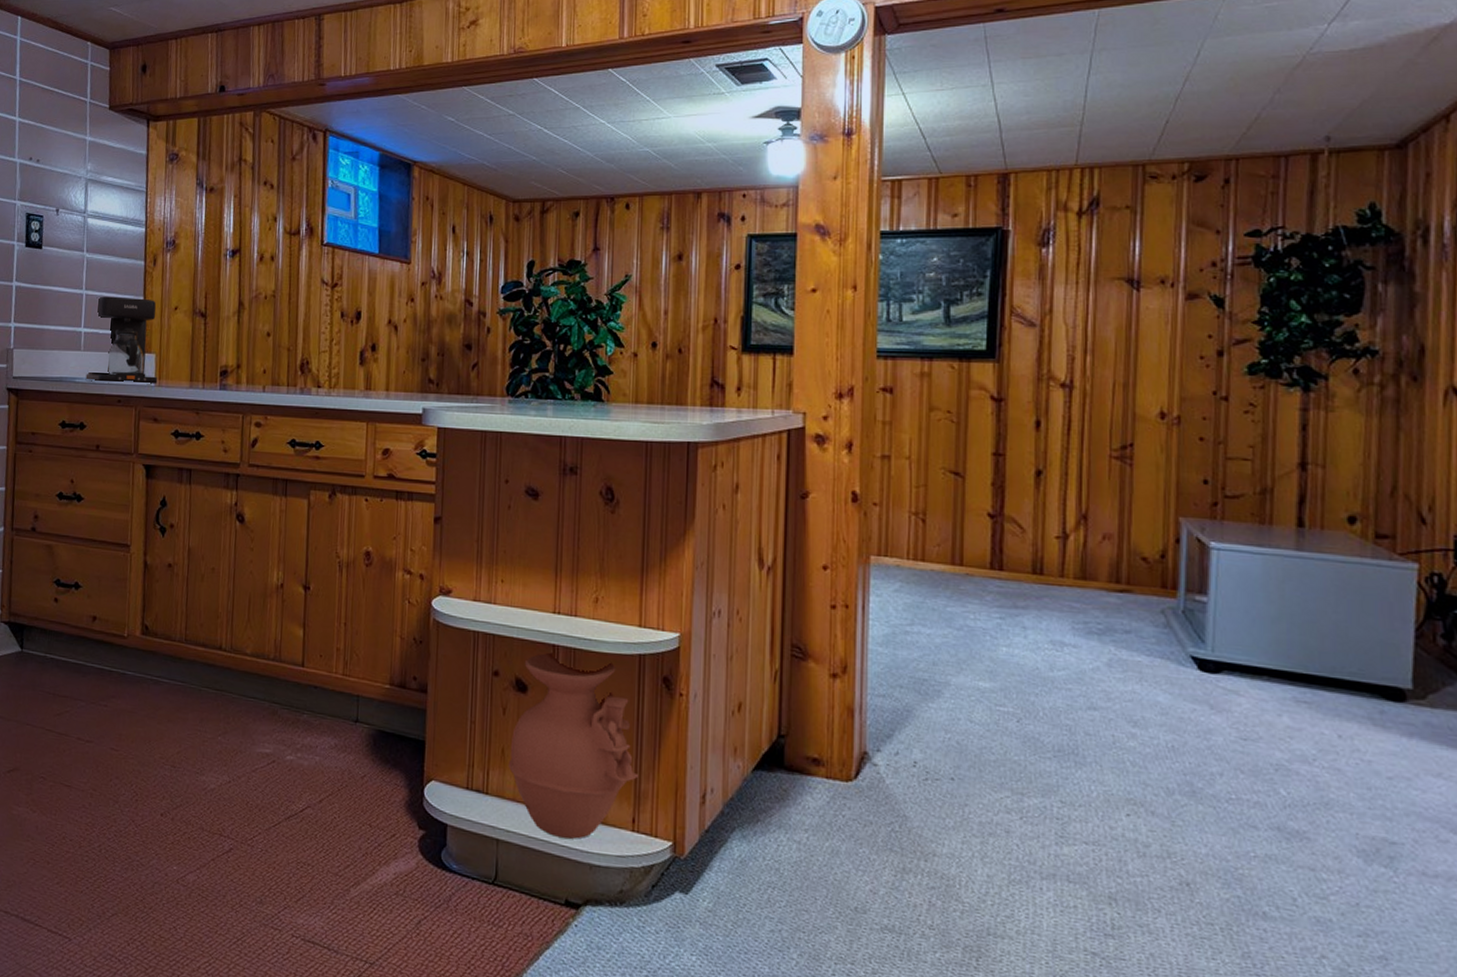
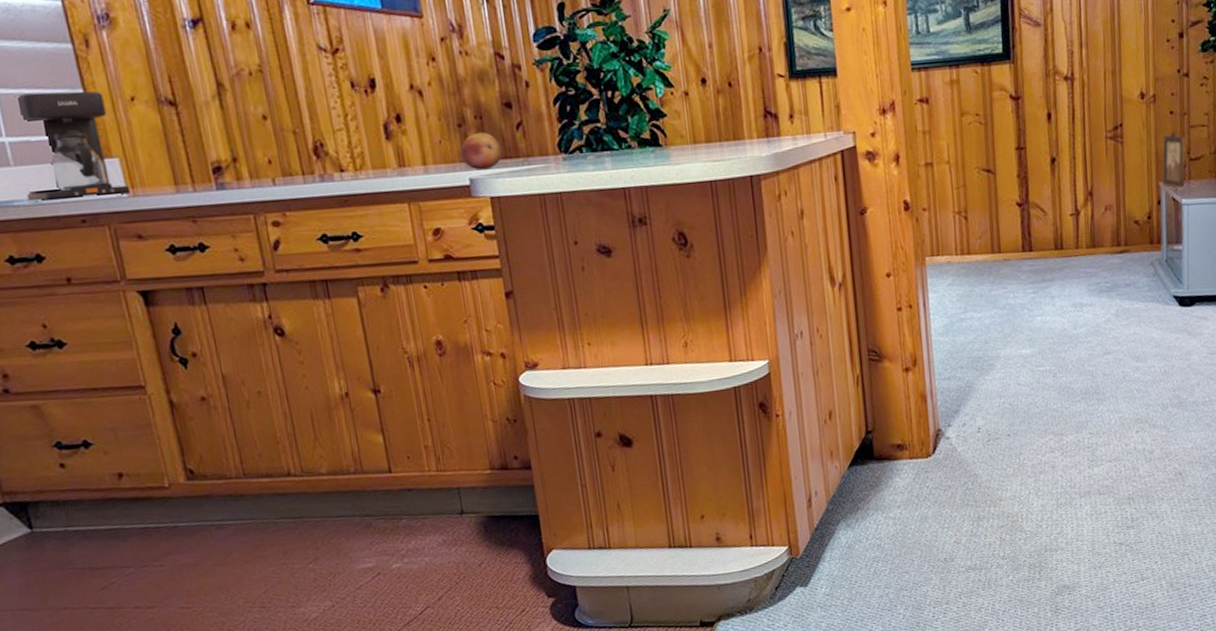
fruit: none [419,367,456,402] -> present [460,132,503,171]
vase: present [508,652,639,839] -> none [624,398,750,570]
photo frame: none [1184,460,1234,529] -> present [1162,131,1198,188]

